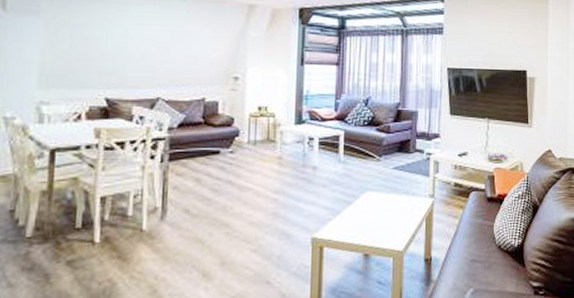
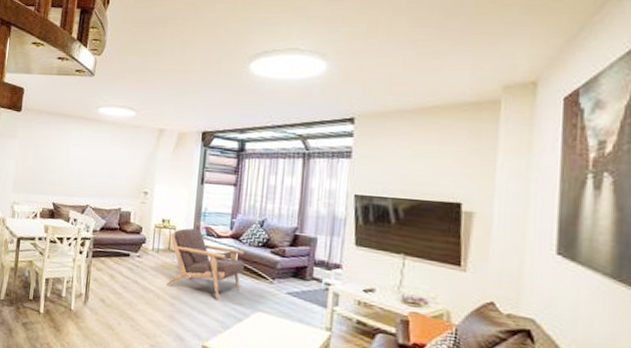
armchair: none [267,113,351,186] -> present [166,228,244,299]

